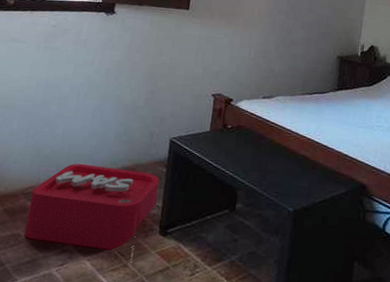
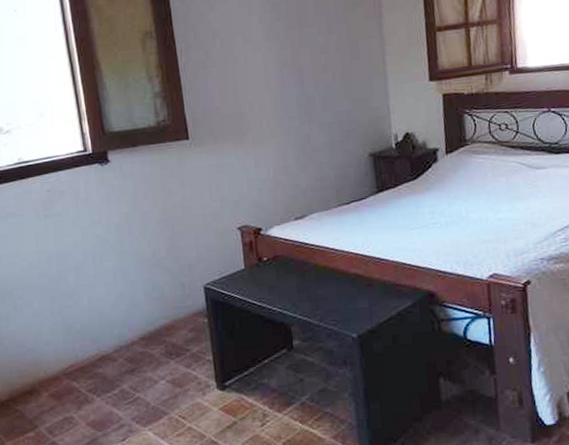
storage bin: present [24,163,159,250] -> none [73,327,207,420]

